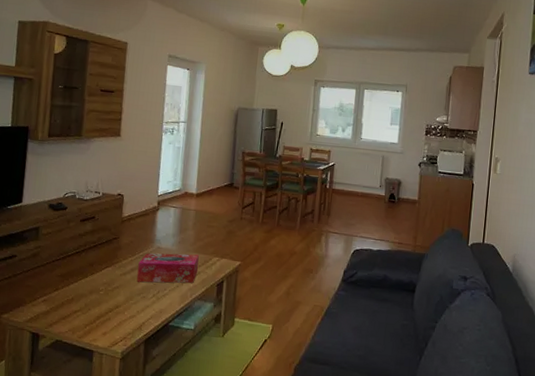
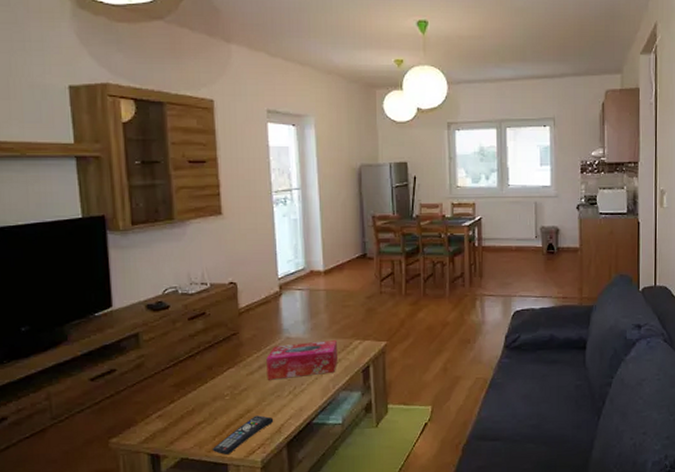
remote control: none [82,311,137,342] -> present [212,415,274,454]

